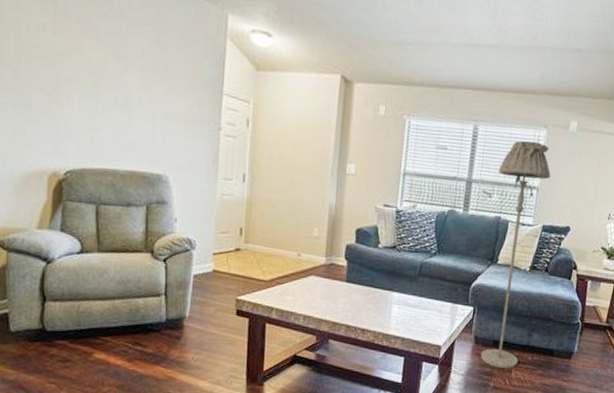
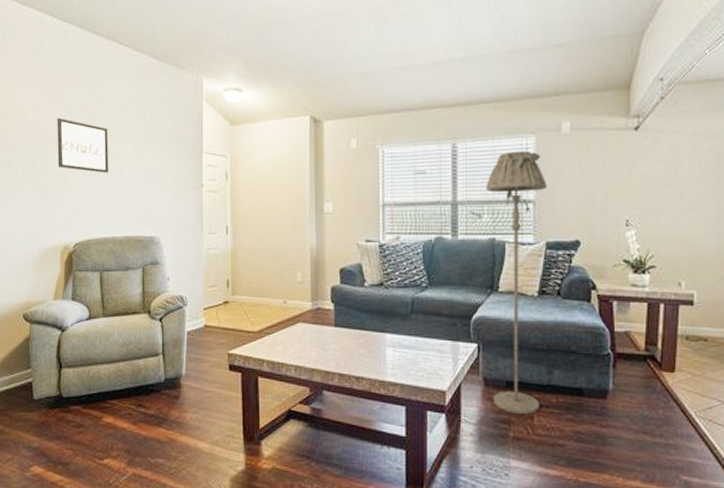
wall art: none [46,25,112,99] -> present [57,117,108,173]

